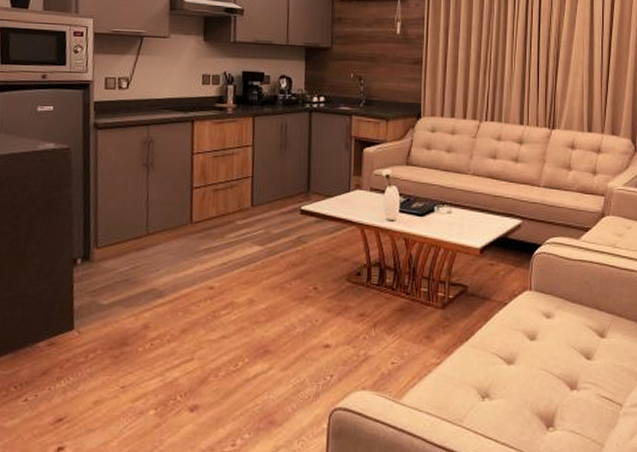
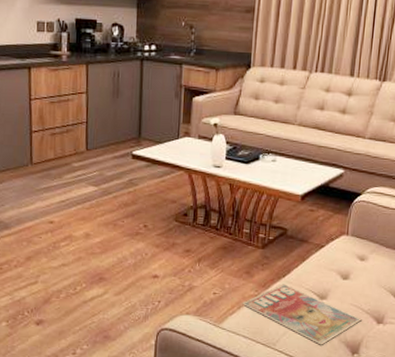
magazine: none [422,348,554,419] -> present [241,284,362,345]

